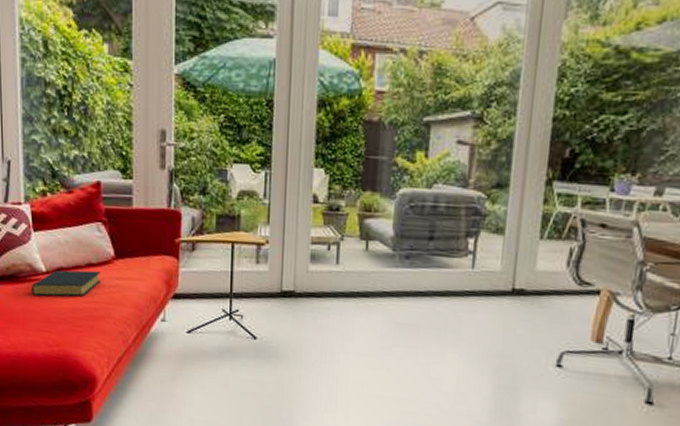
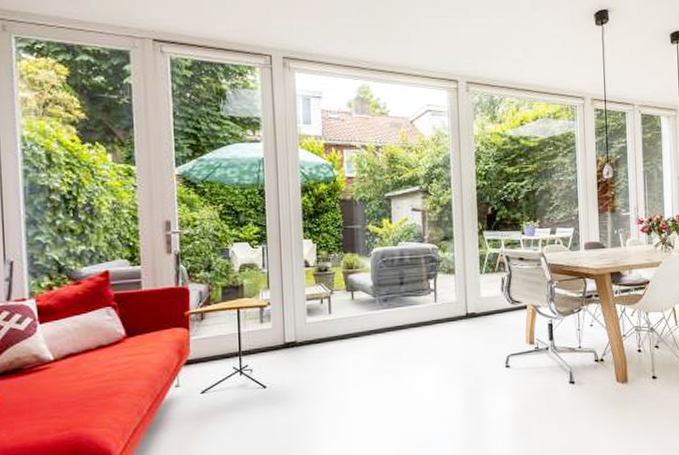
hardback book: present [31,270,101,297] -> none [37,351,112,384]

